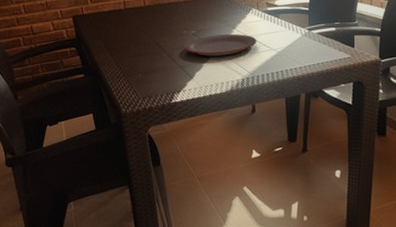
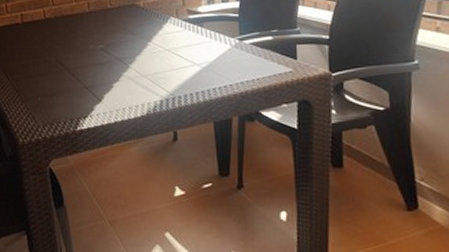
plate: present [185,34,257,56] -> none [92,47,177,75]

